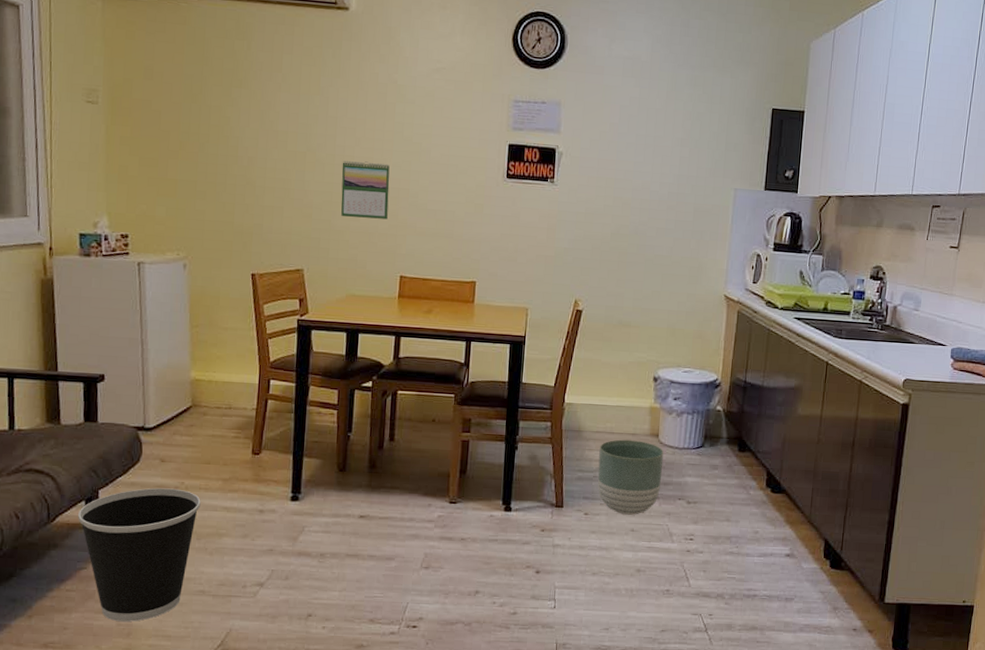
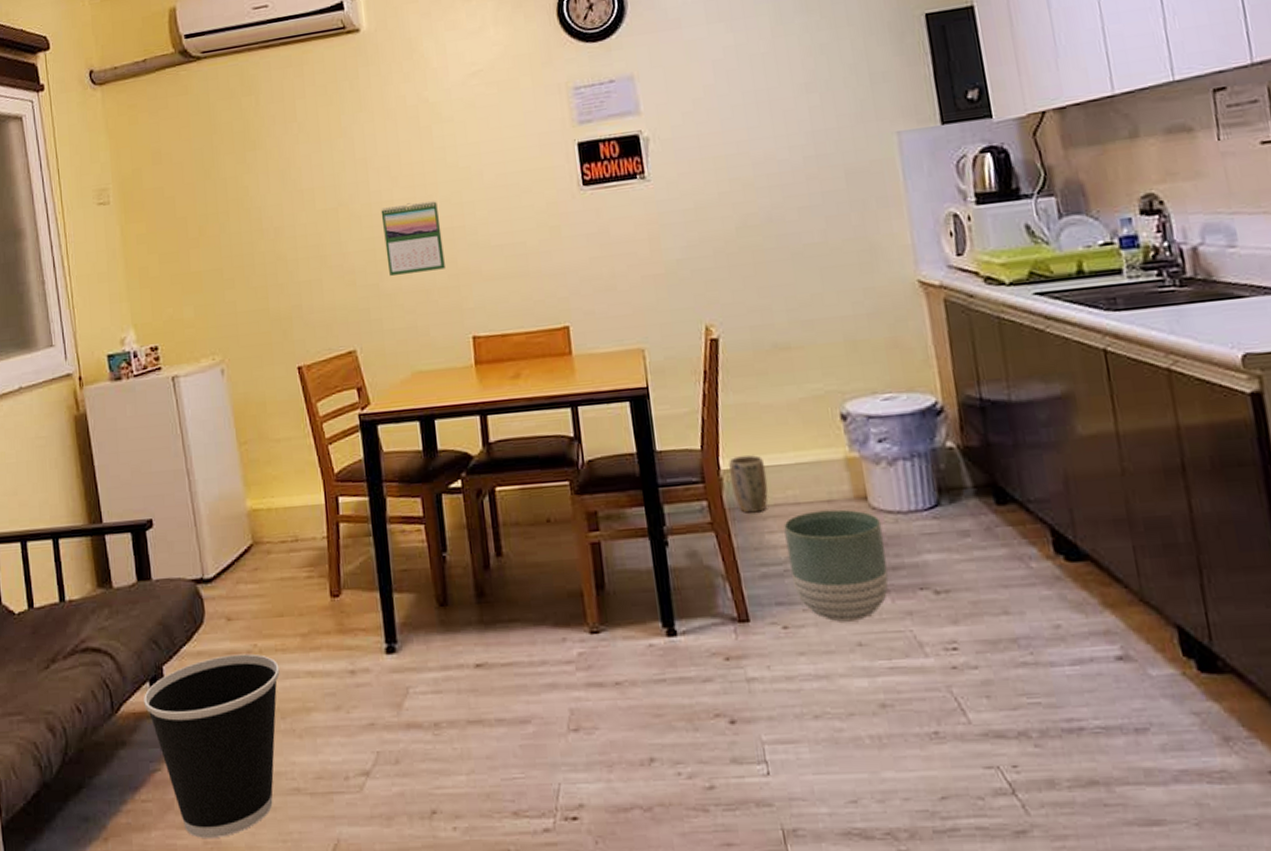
plant pot: none [569,395,596,435] -> present [729,455,768,513]

